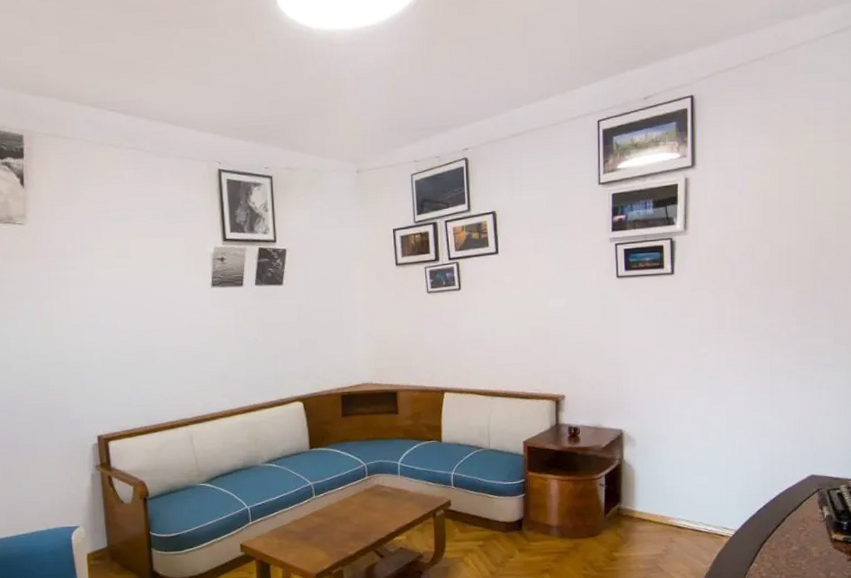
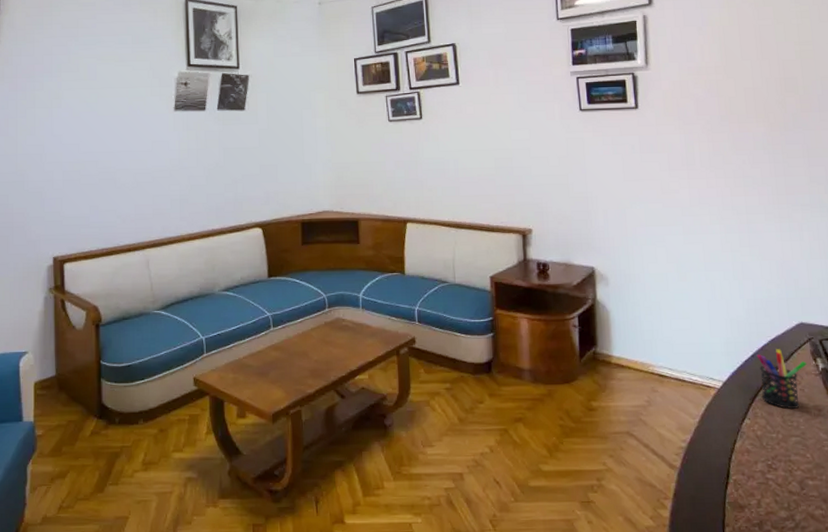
pen holder: none [768,499,813,553] -> present [756,349,807,409]

